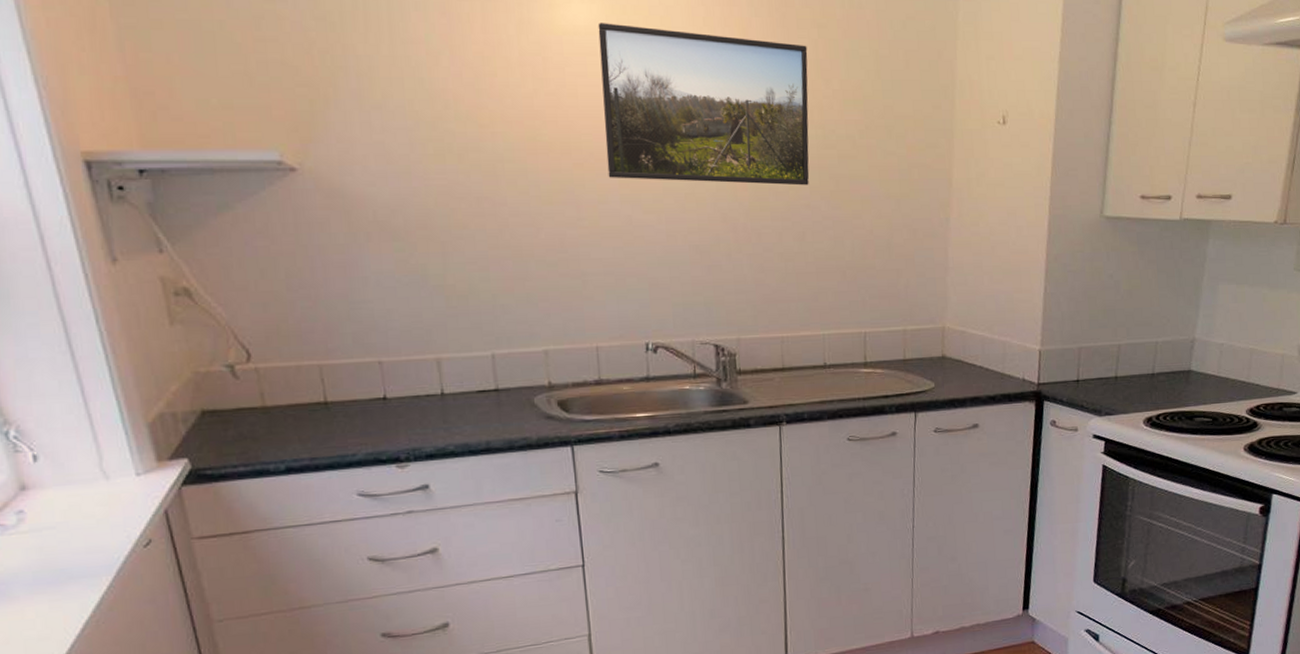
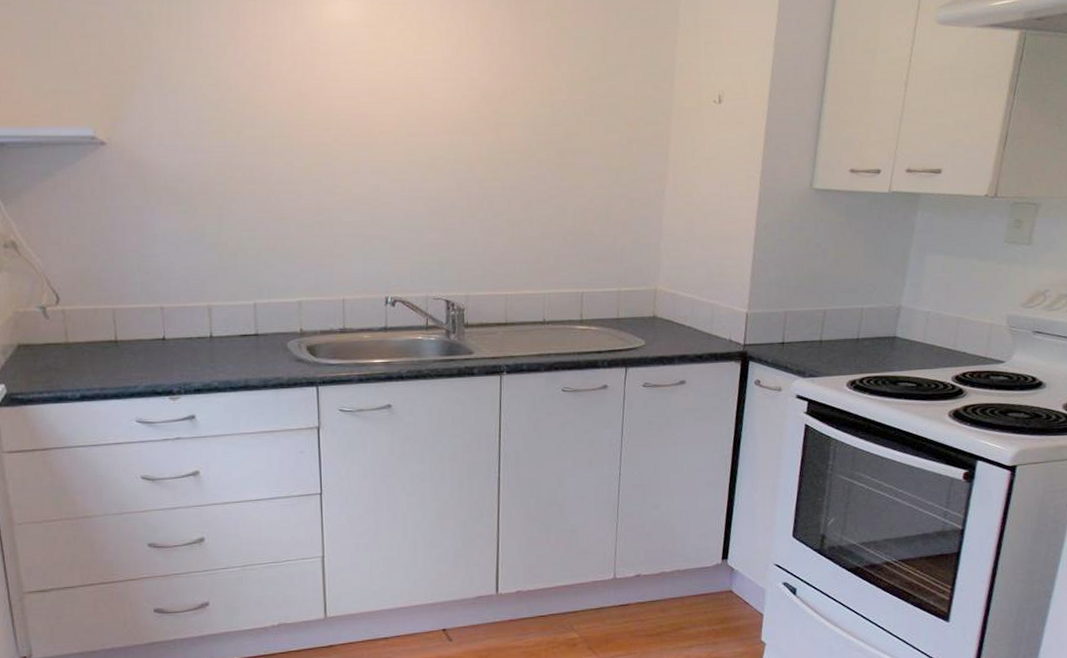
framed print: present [598,23,810,186] -> none [359,17,541,159]

